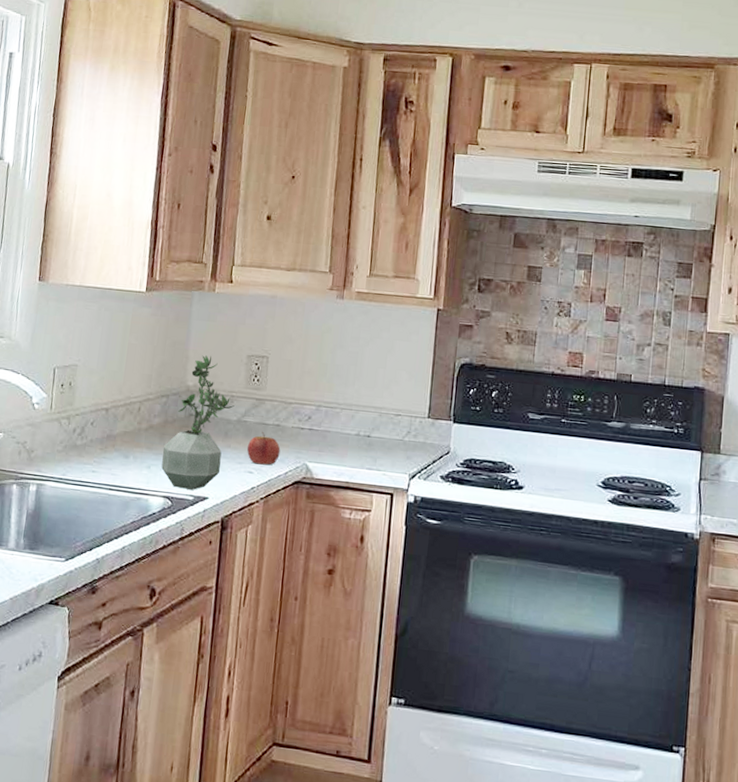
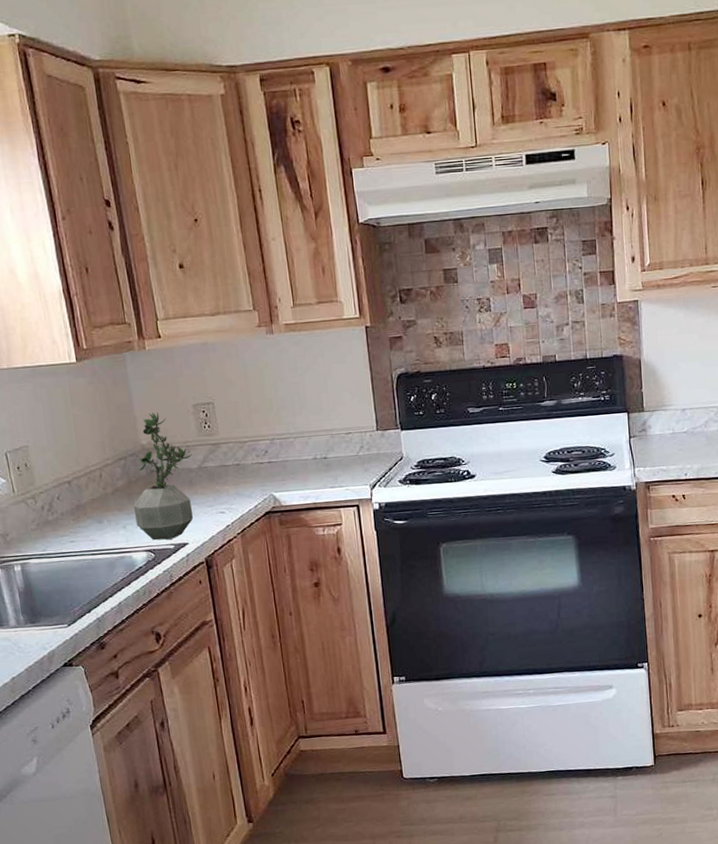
apple: present [247,431,281,465] -> none [213,473,246,504]

